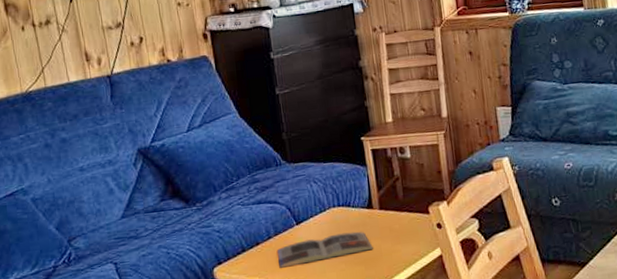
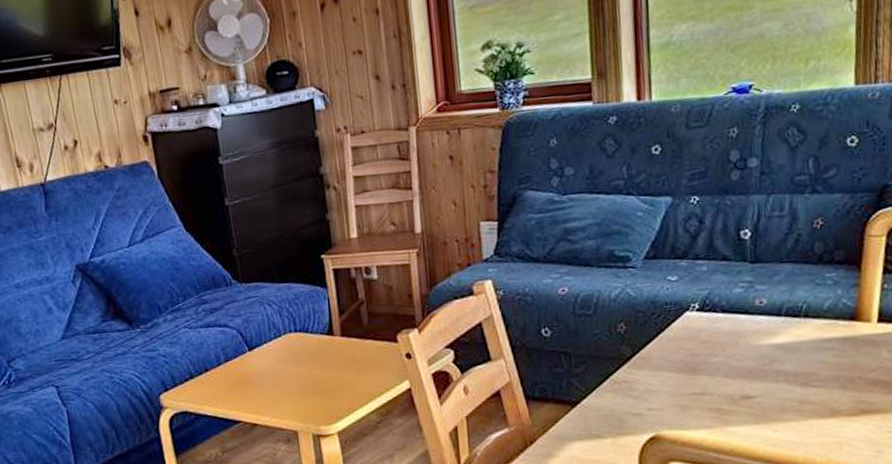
magazine: present [276,231,373,268] -> none [227,360,334,397]

